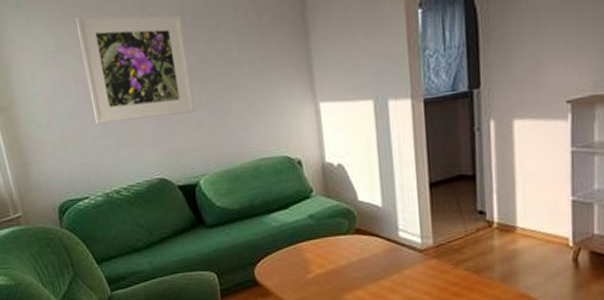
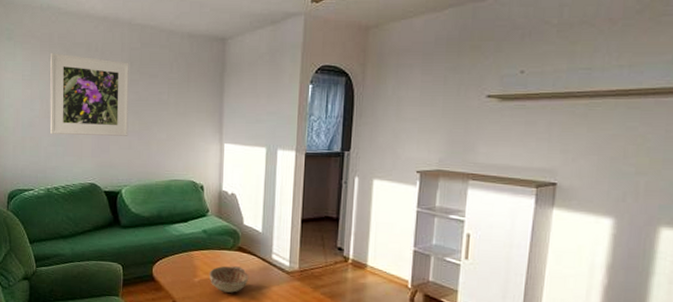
decorative bowl: none [324,252,374,286] -> present [209,266,249,293]

